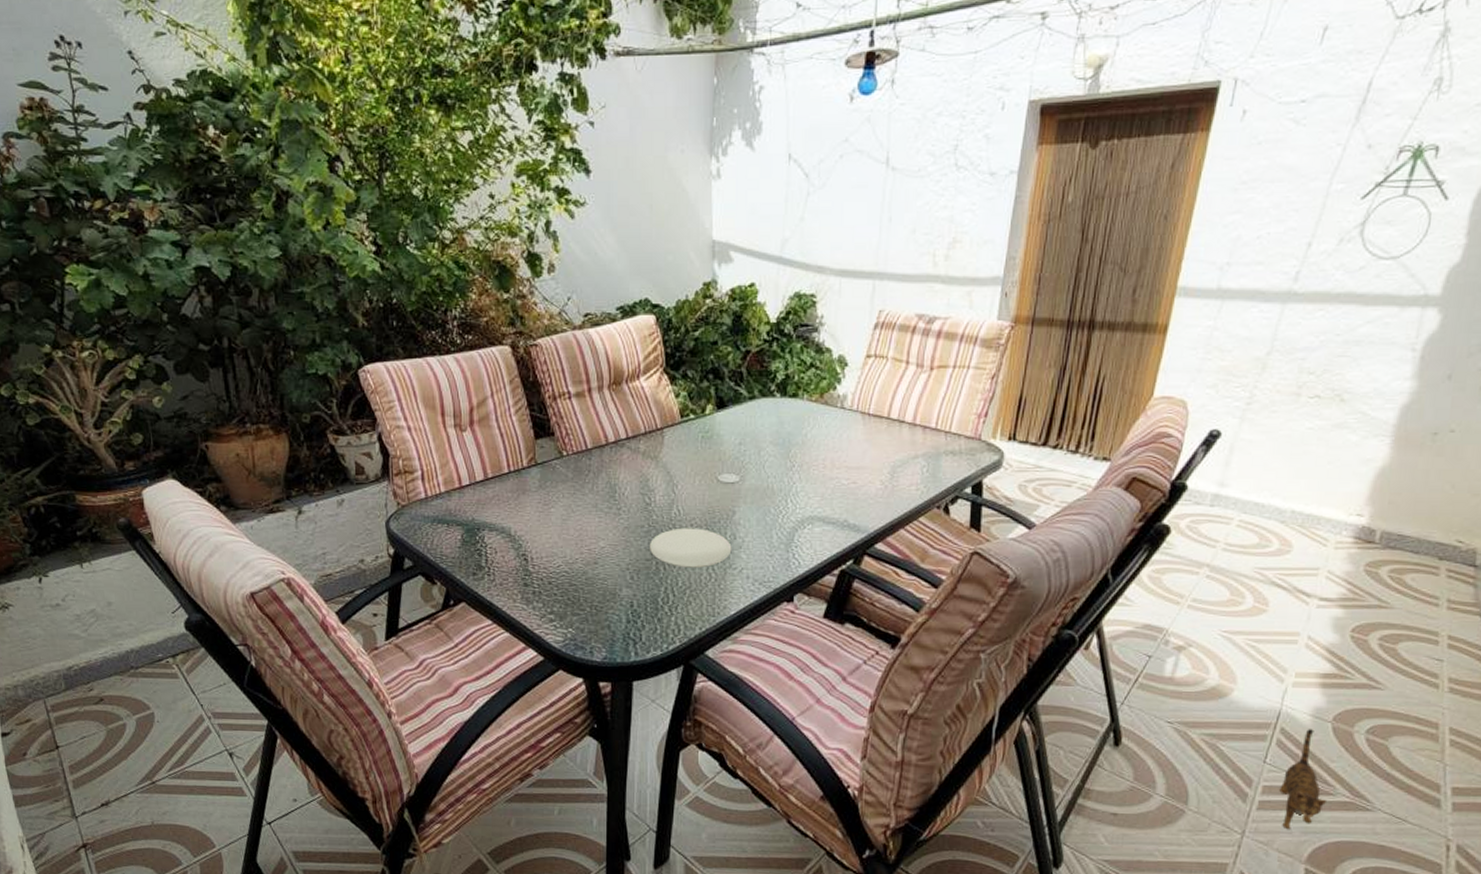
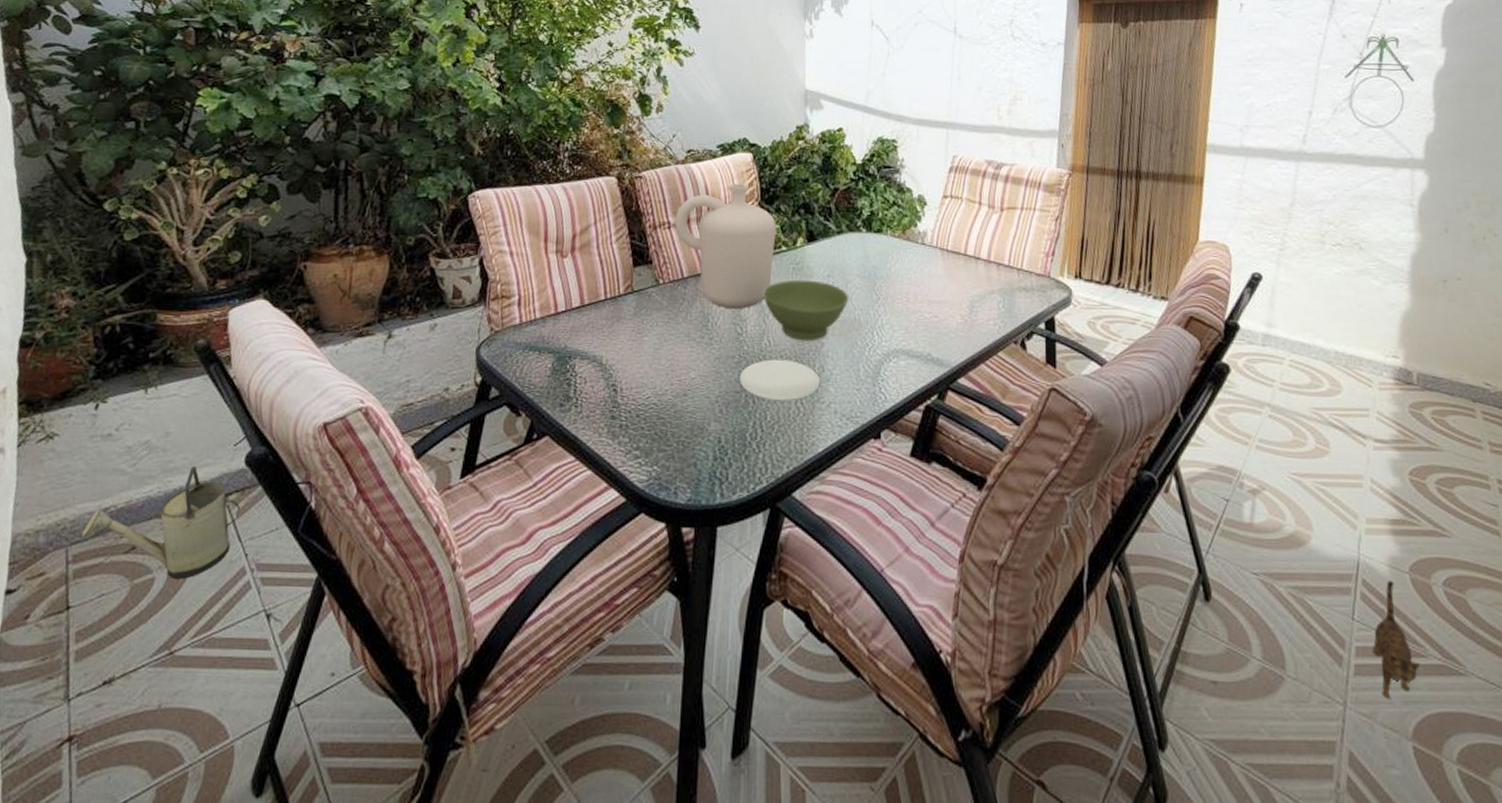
watering can: none [54,632,189,725] -> present [81,467,241,579]
water jug: none [574,349,684,478] -> present [674,183,777,308]
bowl: none [672,448,762,509] -> present [763,279,849,340]

